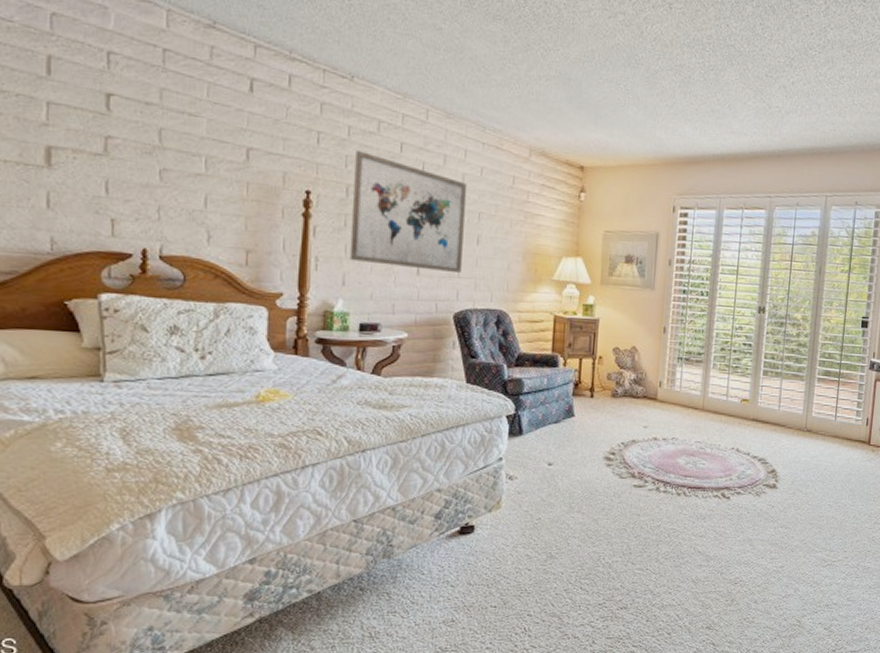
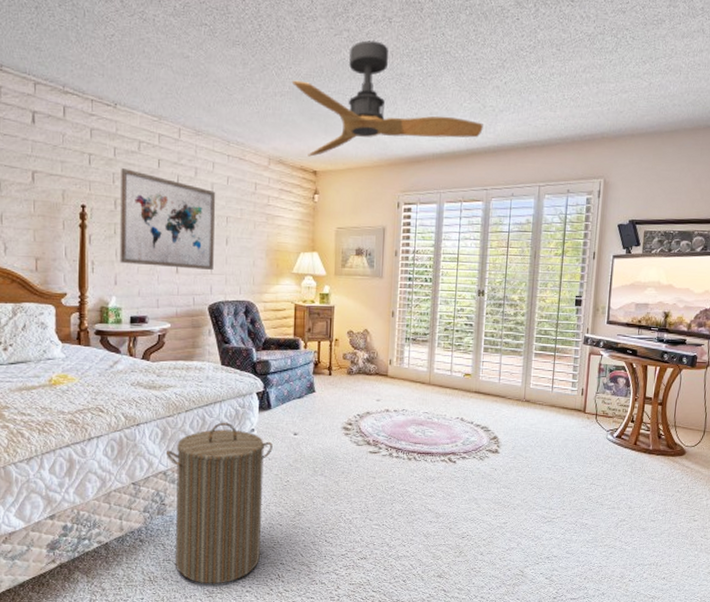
laundry hamper: none [395,449,523,641] -> present [165,422,273,584]
ceiling fan: none [558,26,768,150] -> present [291,40,483,157]

